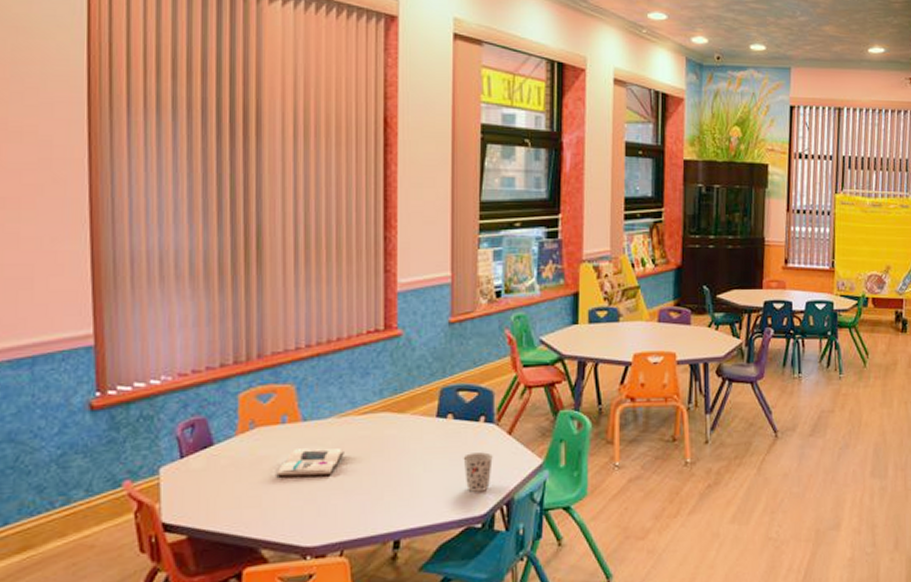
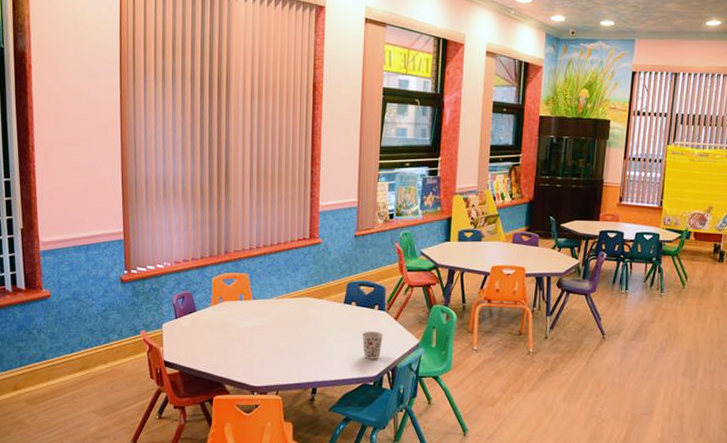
book: present [276,448,344,478] -> none [236,318,281,339]

